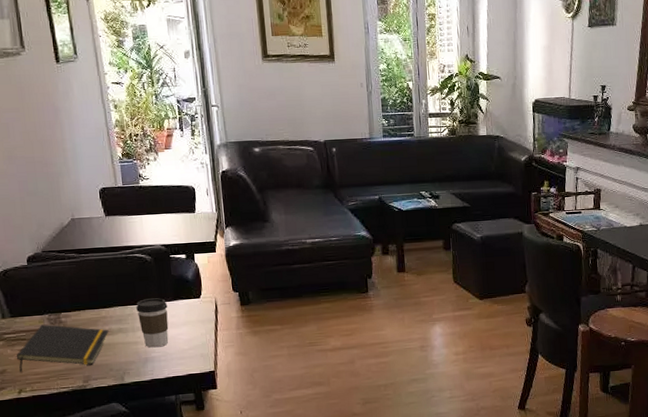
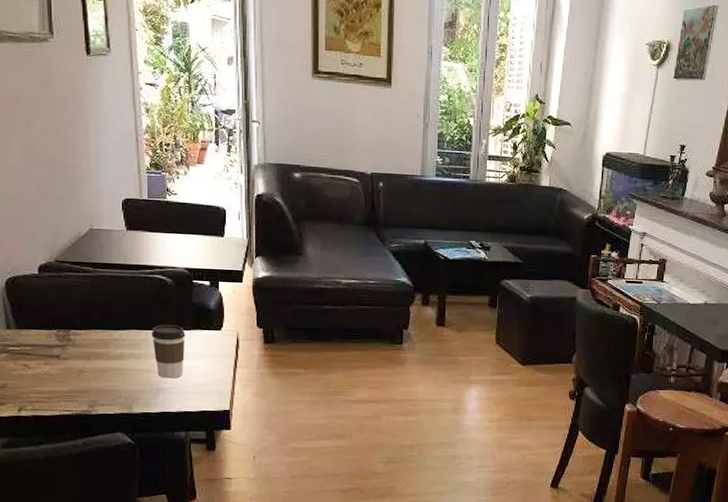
notepad: present [16,324,109,373] -> none [18,340,120,389]

